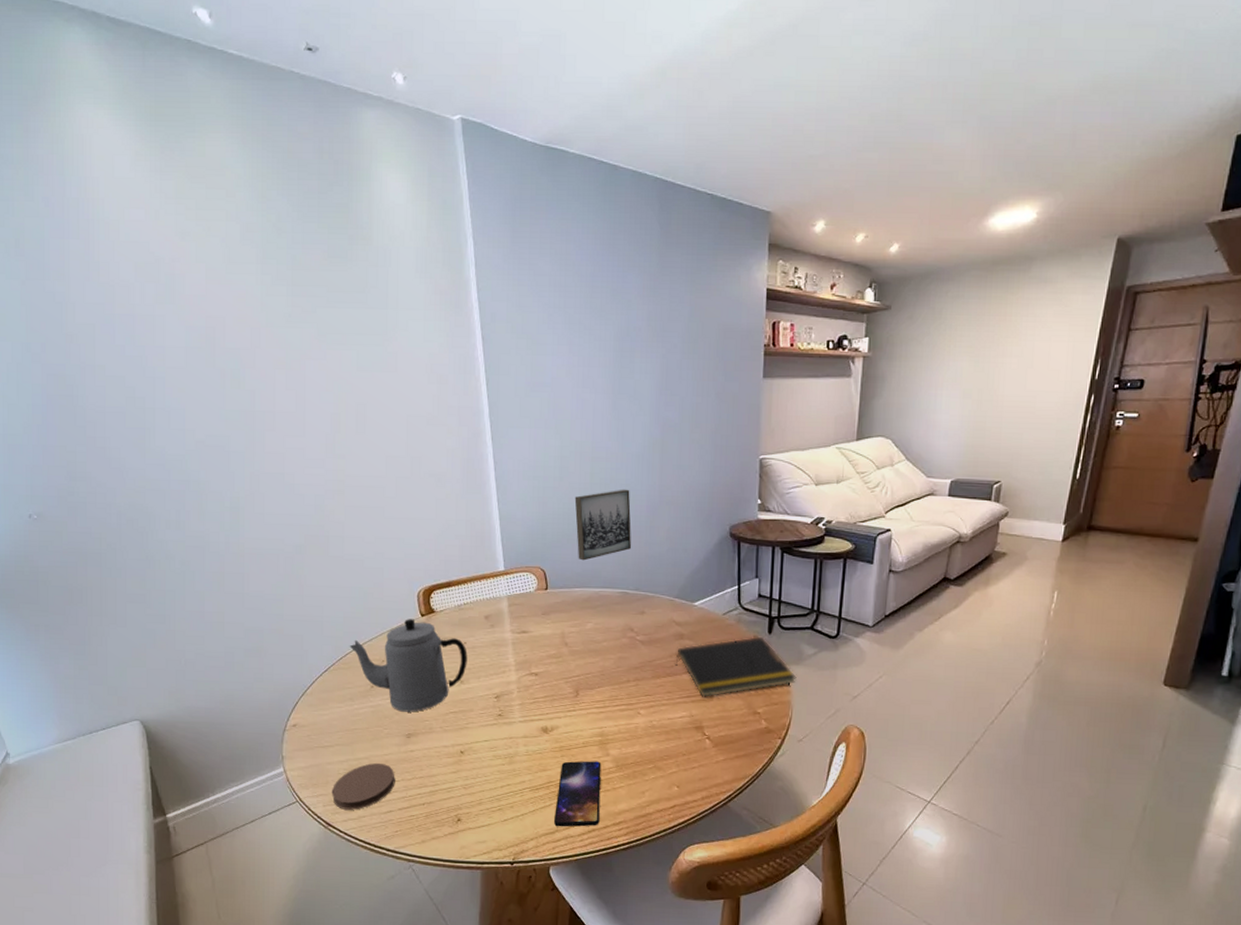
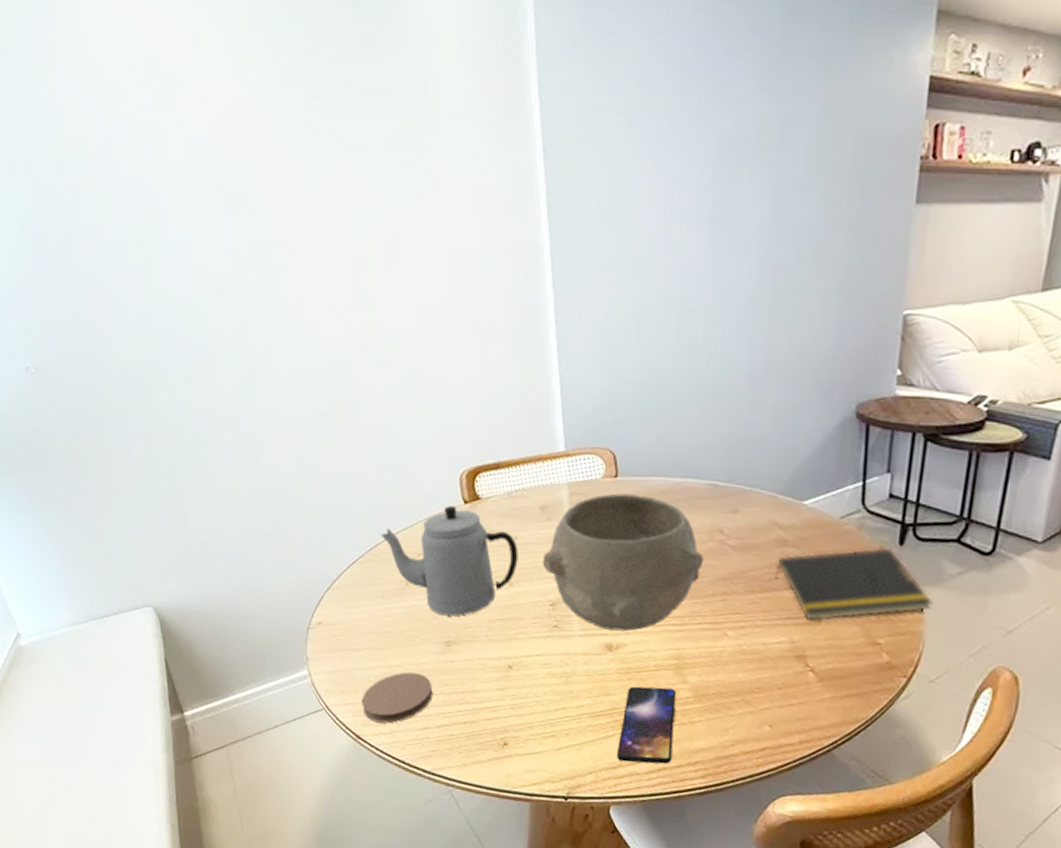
bowl: none [487,603,619,716] -> present [542,493,704,632]
wall art: present [574,489,632,561] -> none [655,351,727,443]

